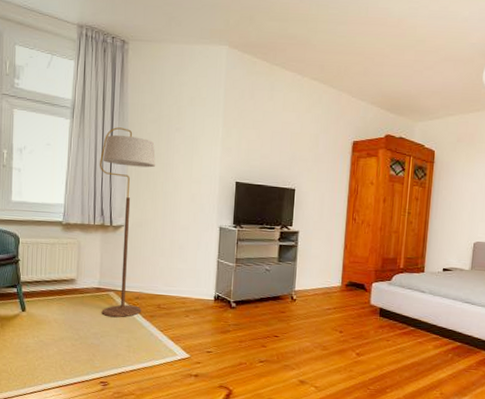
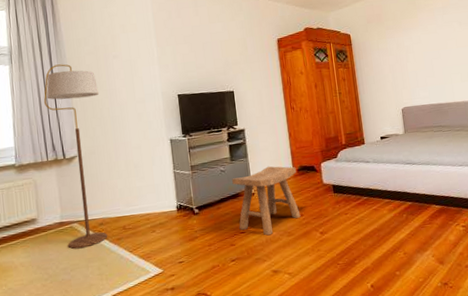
stool: none [273,274,345,345] -> present [232,166,301,236]

